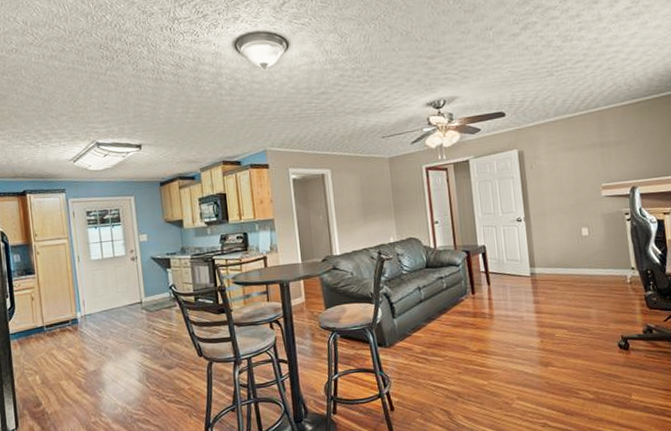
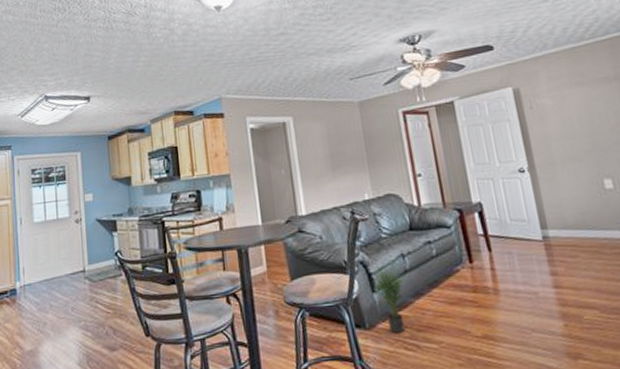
potted plant: none [395,291,423,350] -> present [374,259,408,333]

